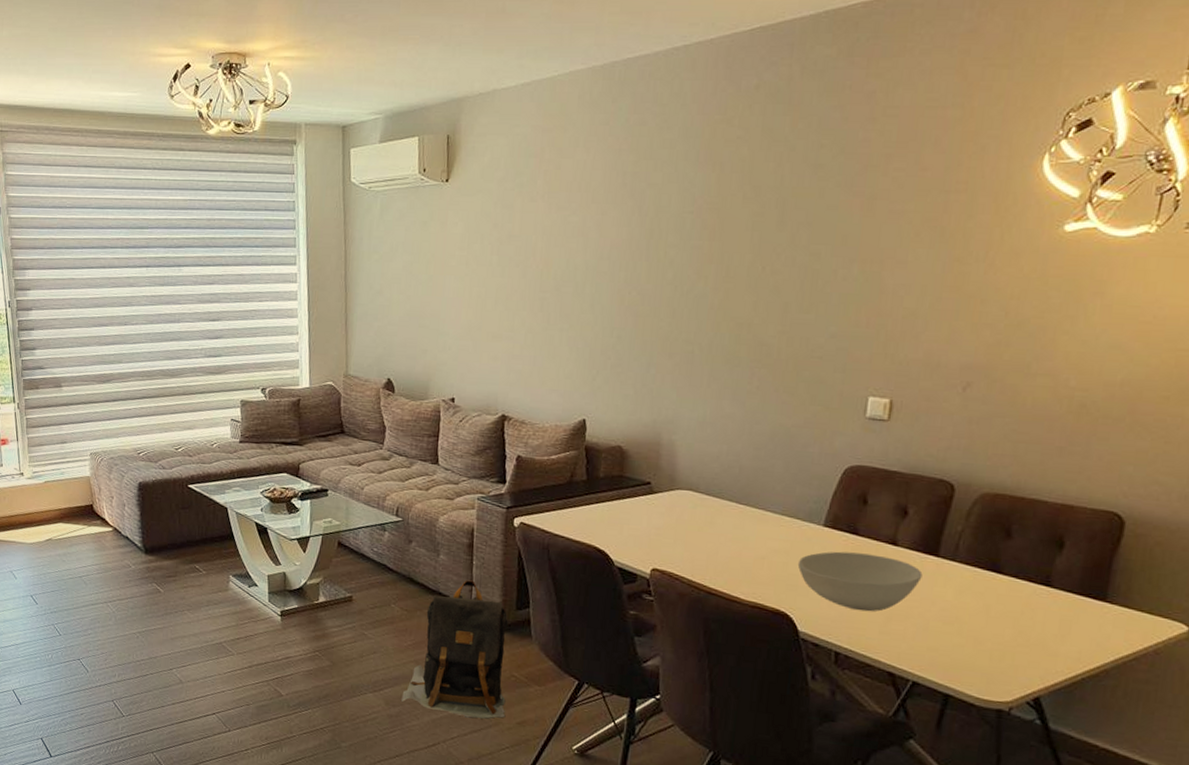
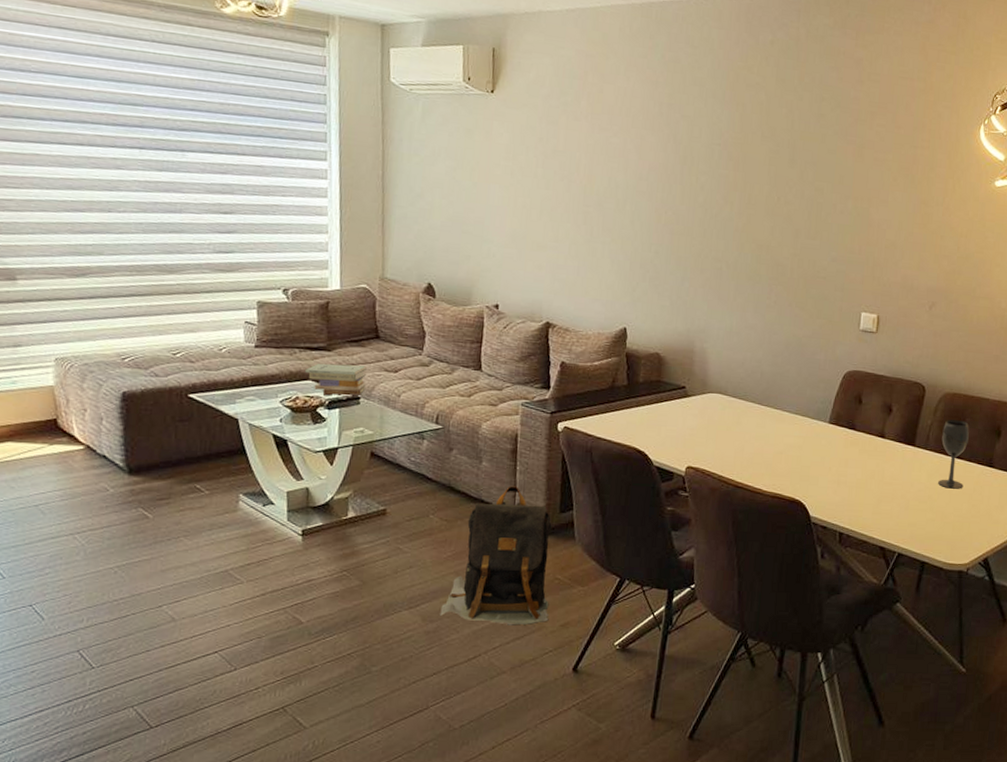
books: none [281,457,333,489] -> present [305,363,367,396]
bowl: present [797,551,923,612] -> none [809,444,904,496]
wine glass: none [970,526,1018,611] -> present [938,419,970,489]

